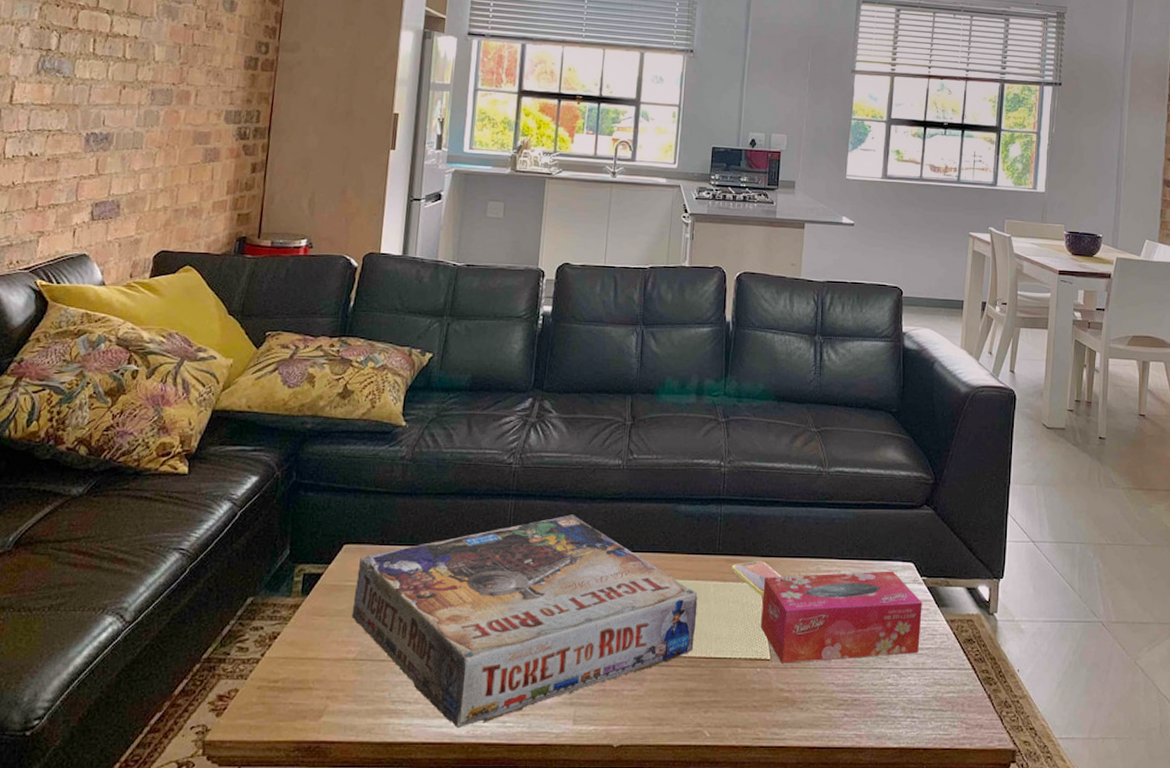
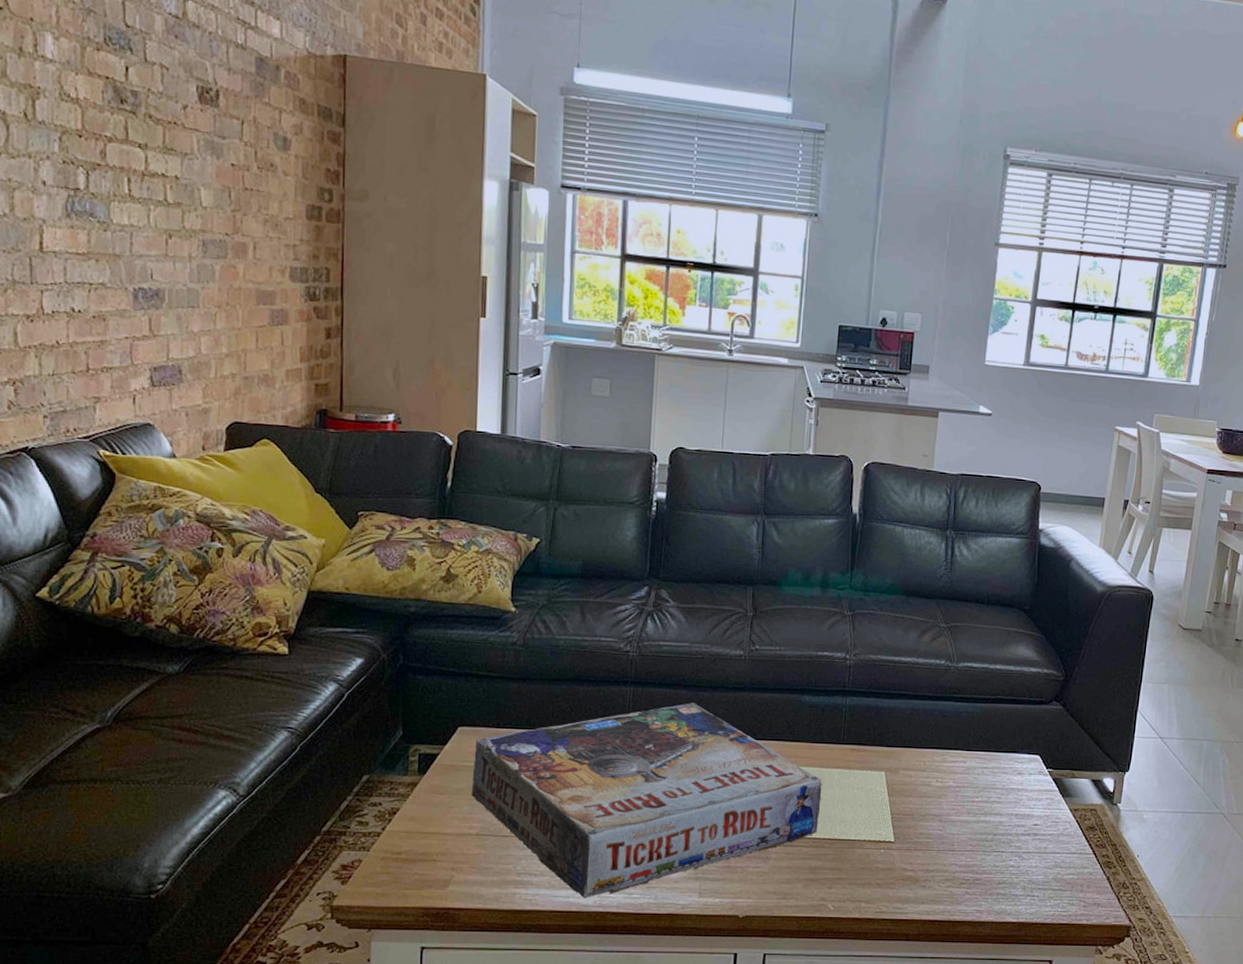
smartphone: present [732,561,782,596] -> none [857,750,907,784]
tissue box: present [760,571,922,663] -> none [884,762,1047,846]

